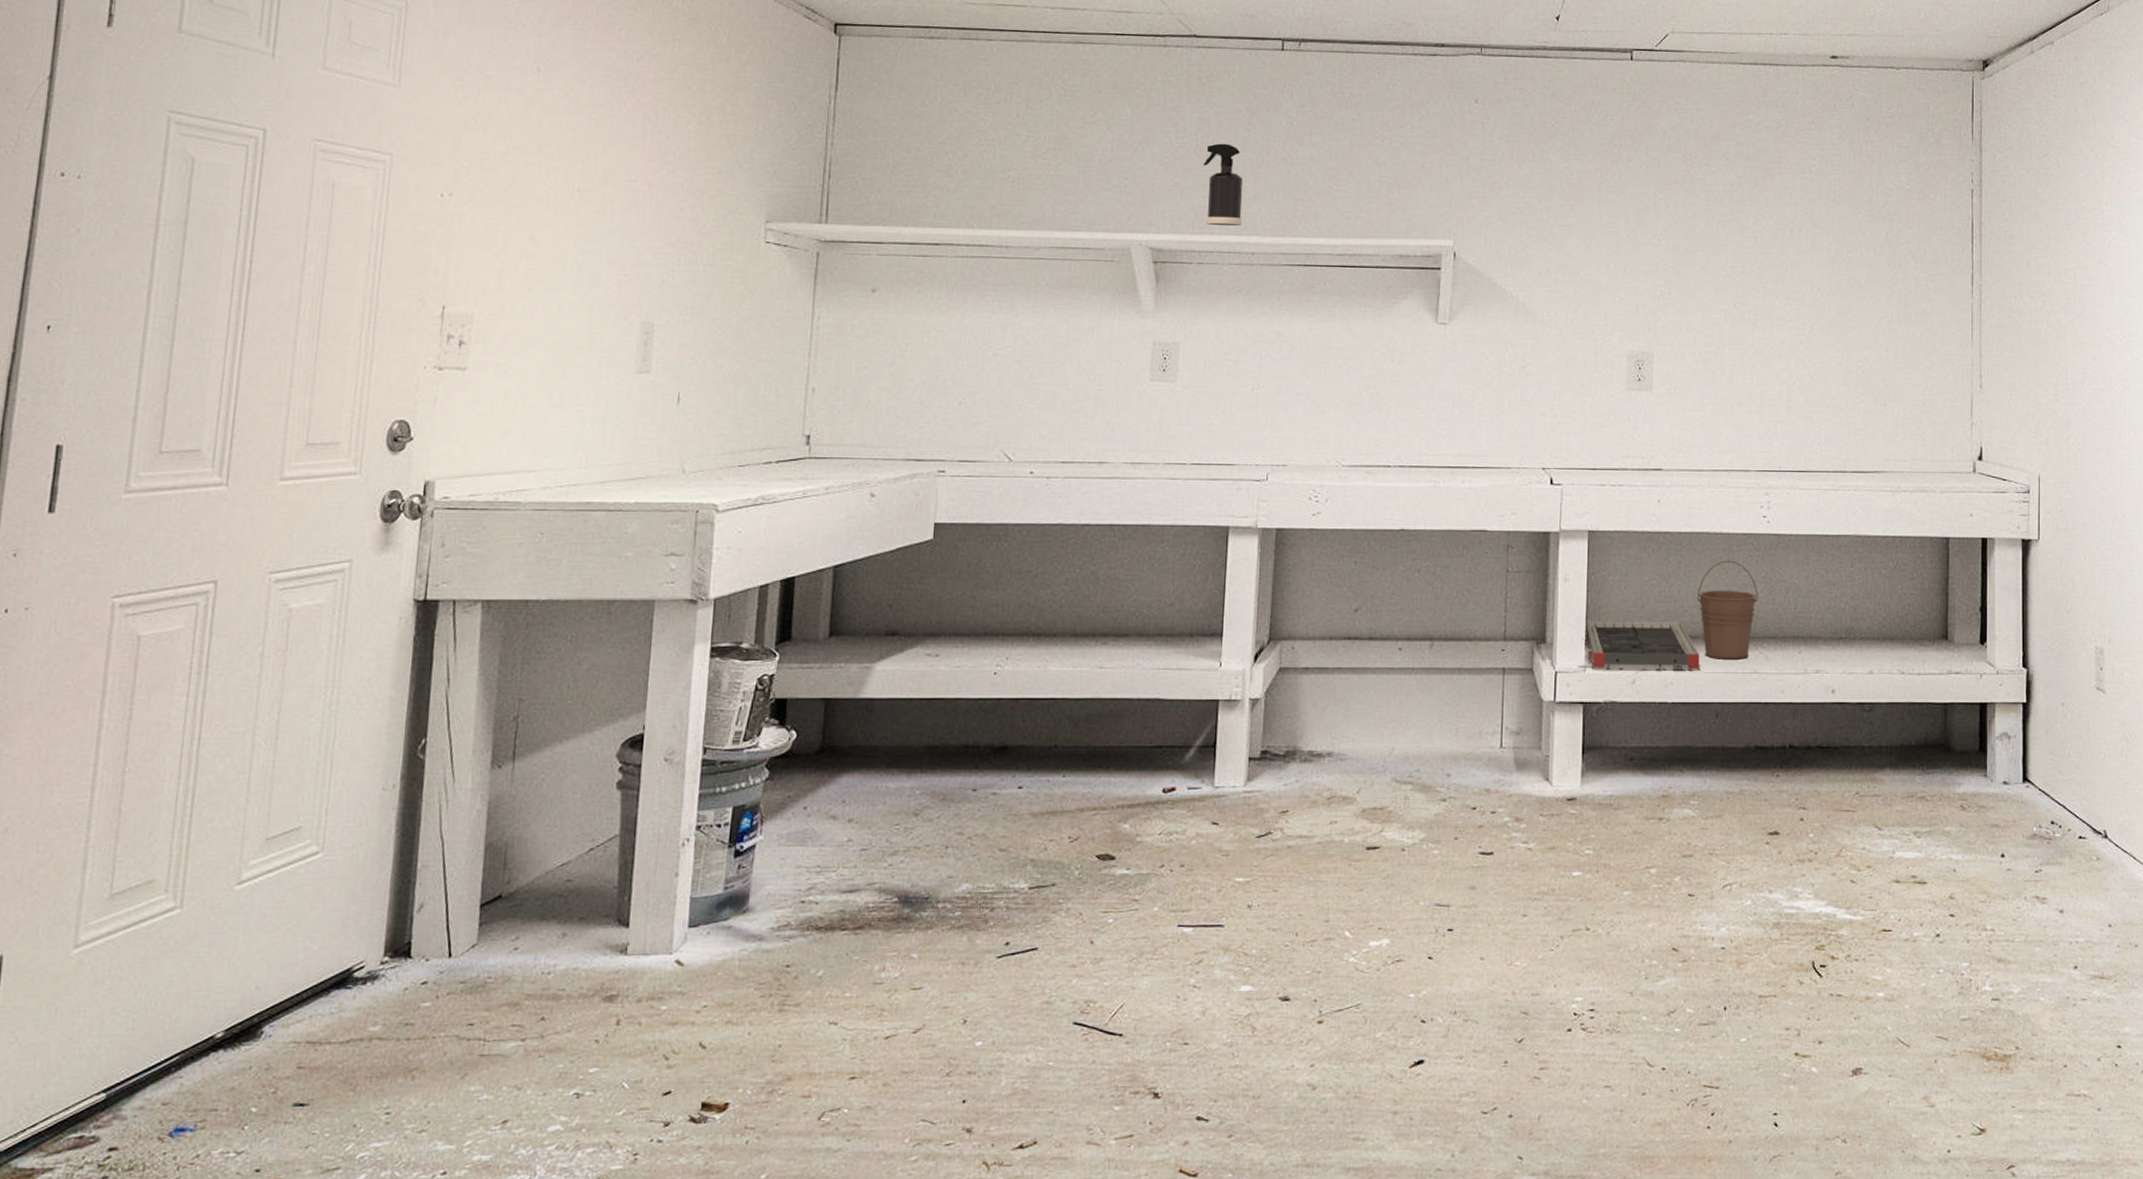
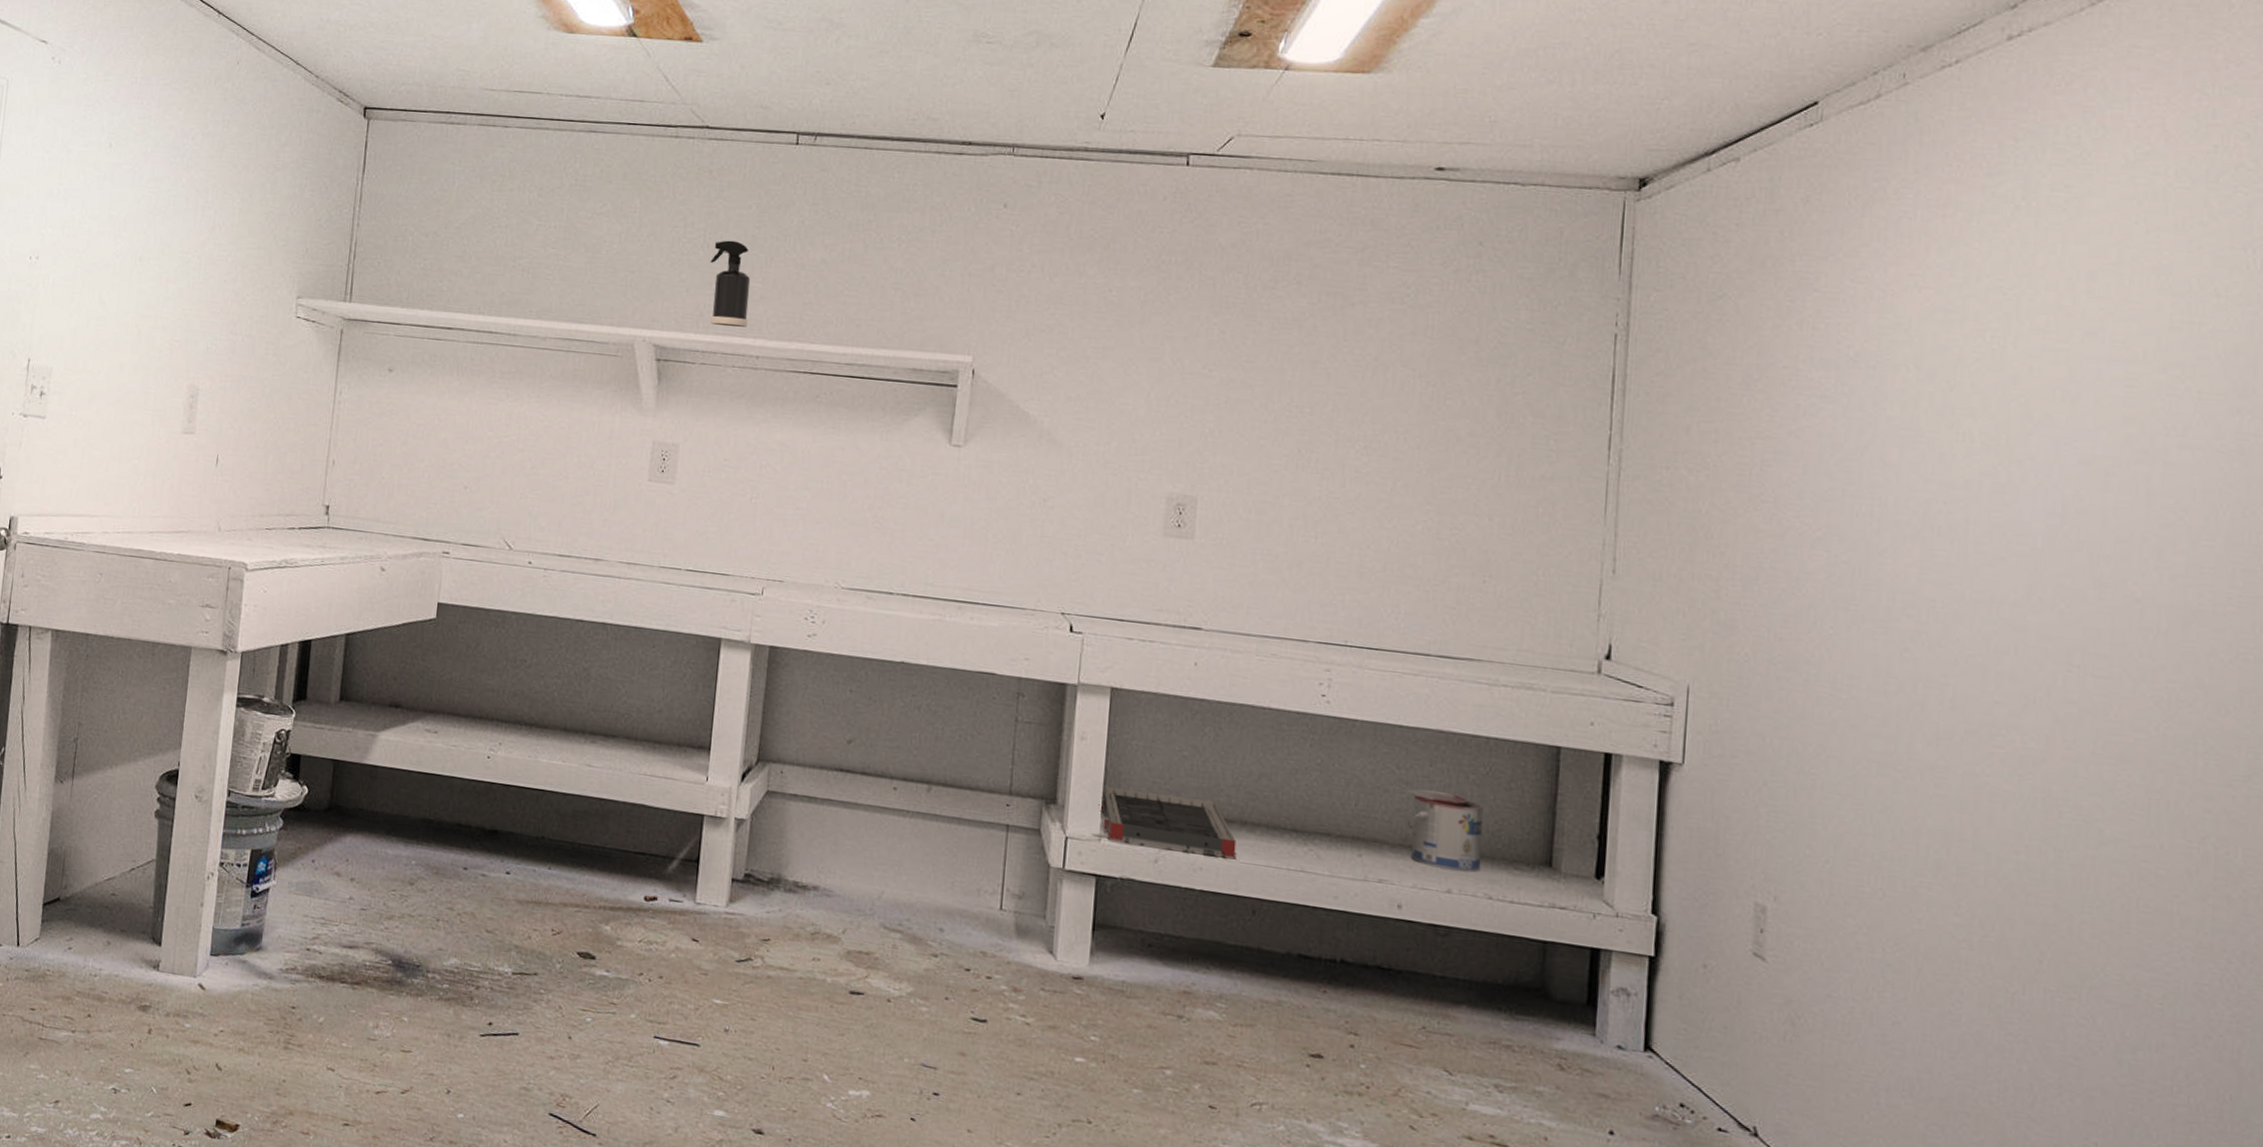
bucket: present [1696,560,1758,659] -> none [1236,739,1312,854]
paint can: none [1834,587,1894,653] -> present [1407,788,1483,873]

